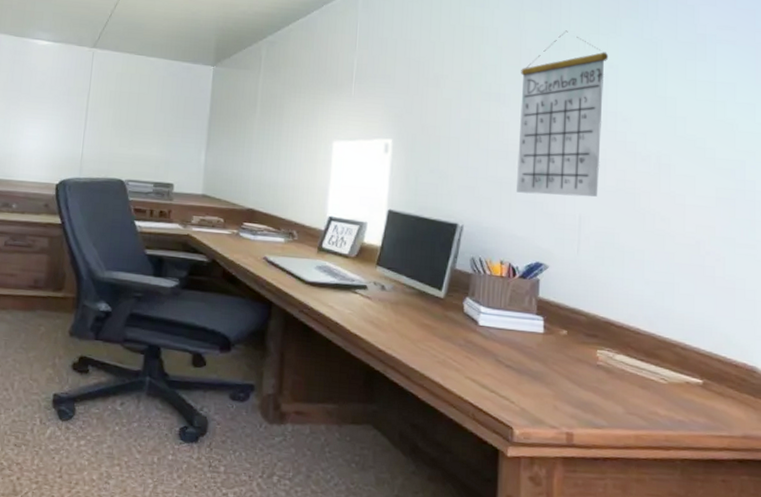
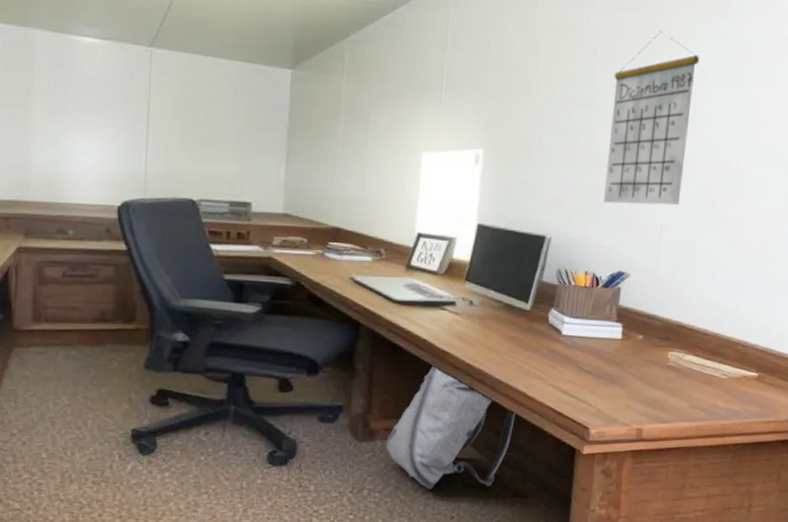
backpack: none [297,348,432,485] -> present [386,365,516,489]

